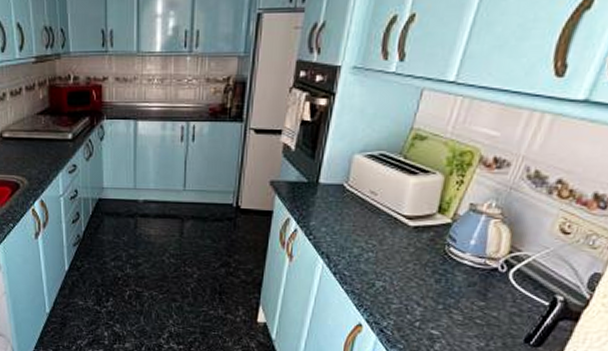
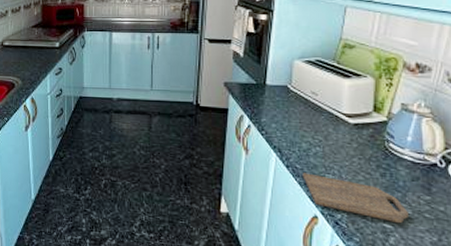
cutting board: none [350,280,460,330] -> present [302,173,410,224]

